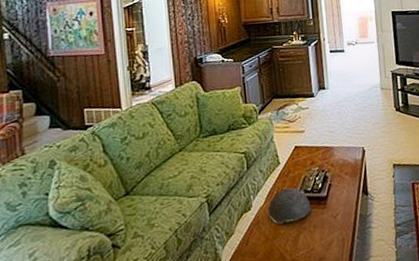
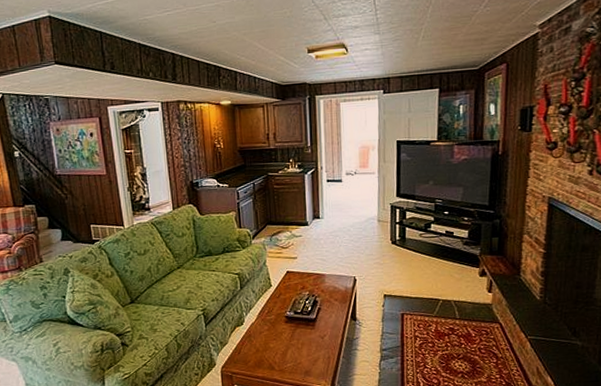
decorative bowl: present [268,187,311,225] -> none [259,308,300,340]

